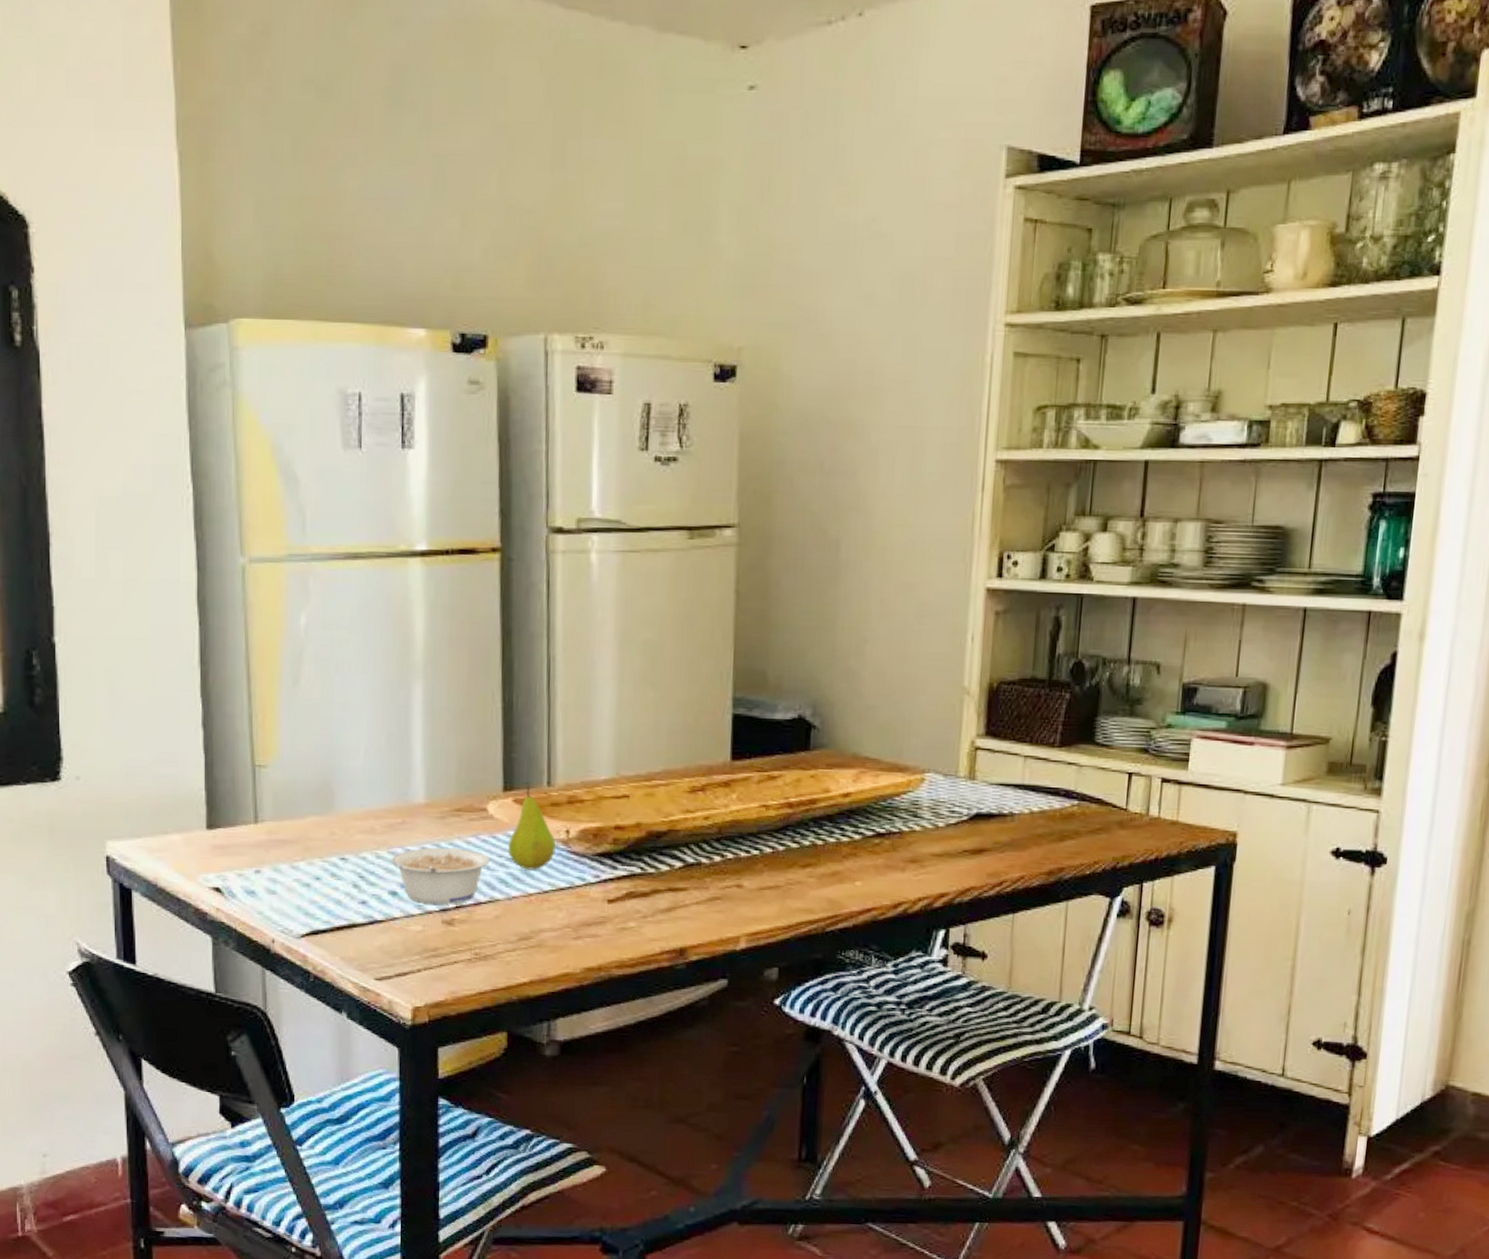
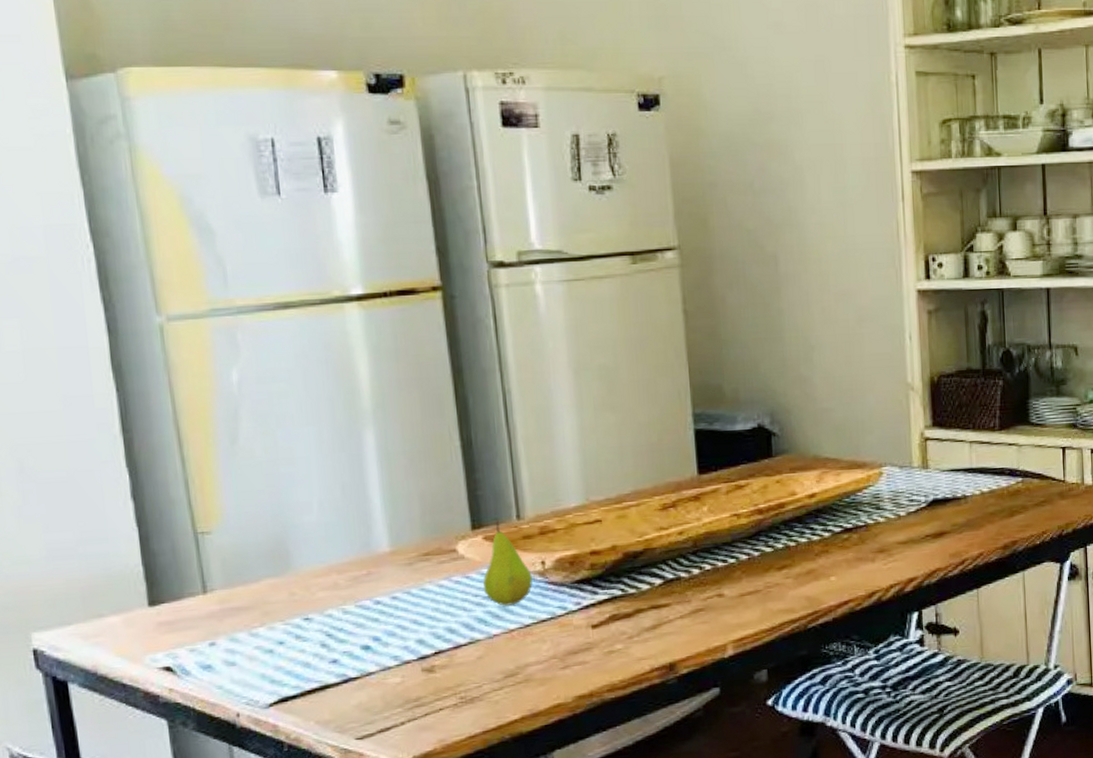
legume: present [391,847,490,905] -> none [359,592,465,654]

